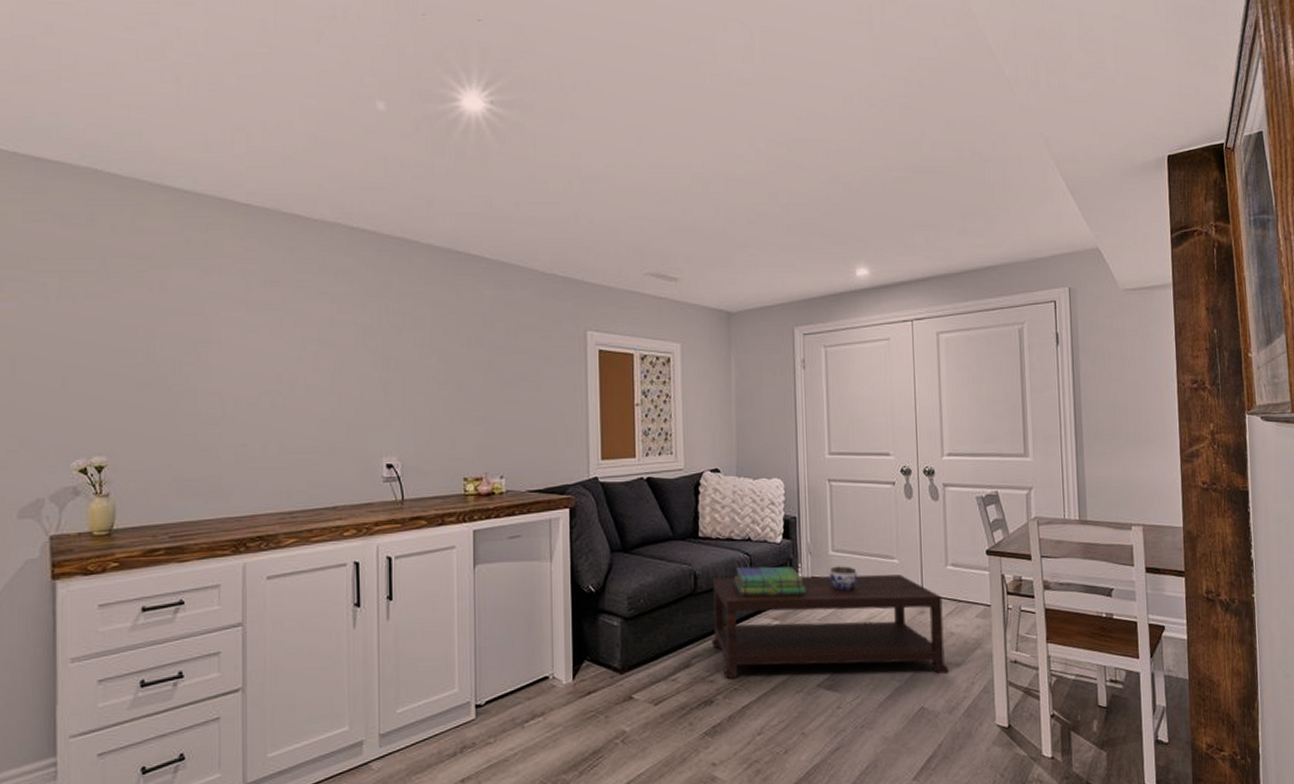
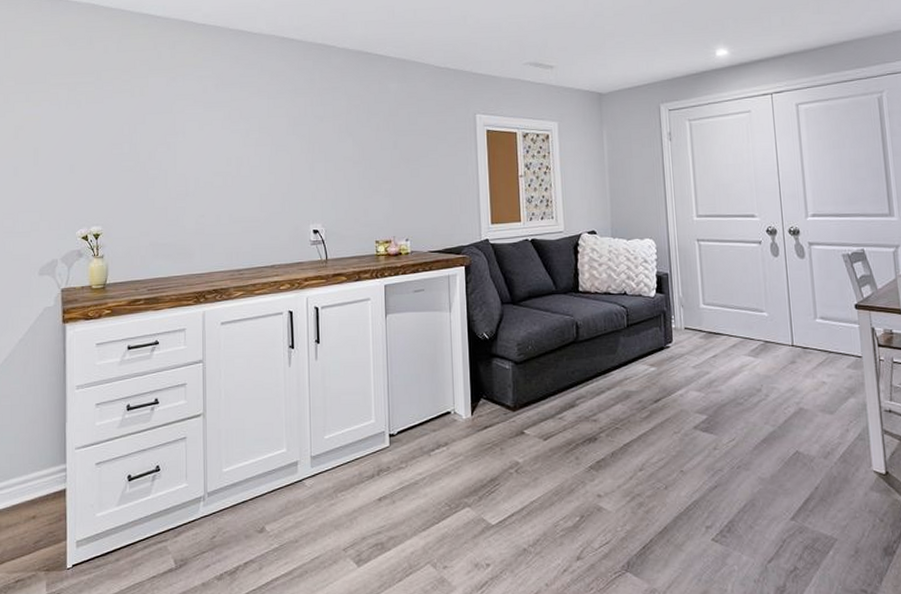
coffee table: present [711,574,949,679] -> none [593,326,823,421]
stack of books: present [734,566,806,597] -> none [613,318,680,345]
jar: present [829,566,857,591] -> none [701,318,729,341]

